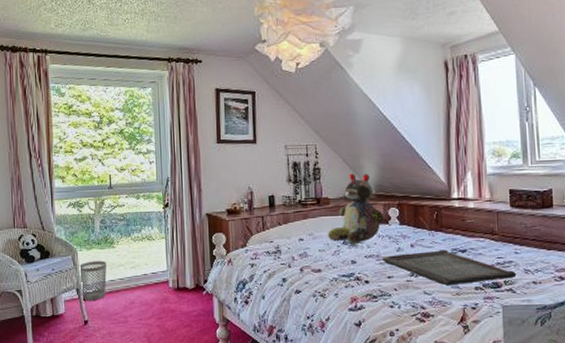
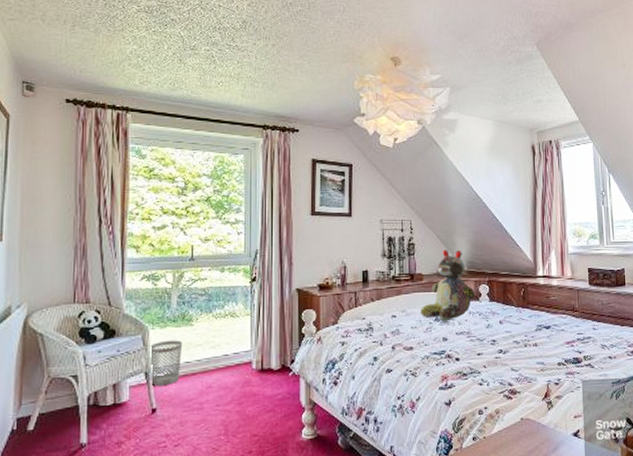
serving tray: present [382,250,517,286] -> none [473,326,595,362]

